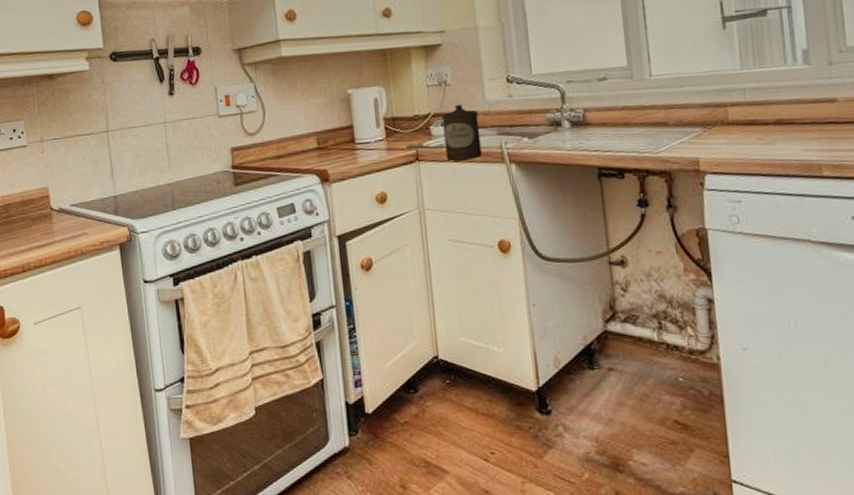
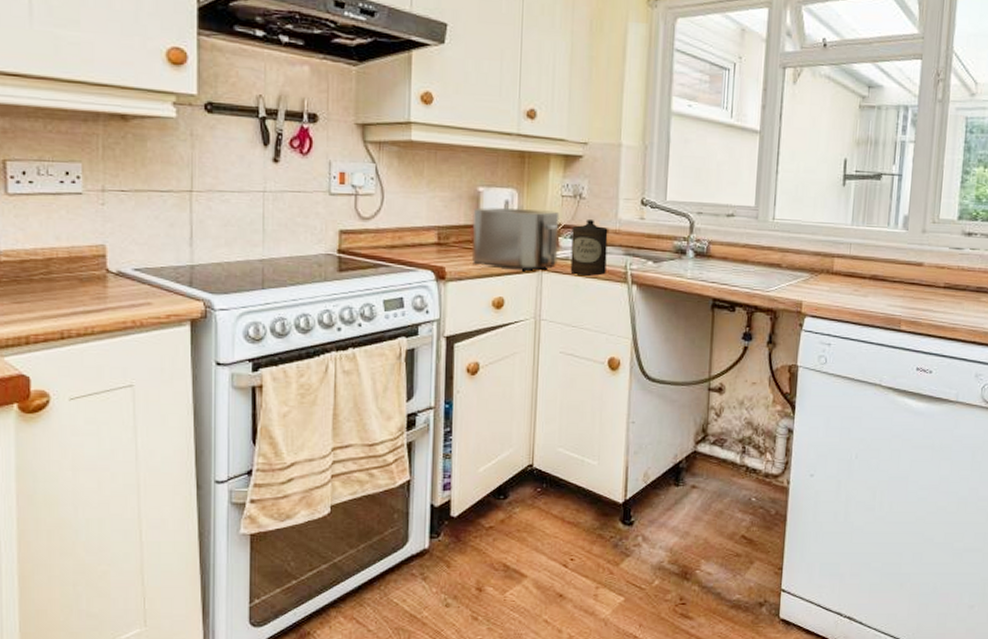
toaster: none [345,101,433,165] -> present [471,207,560,272]

